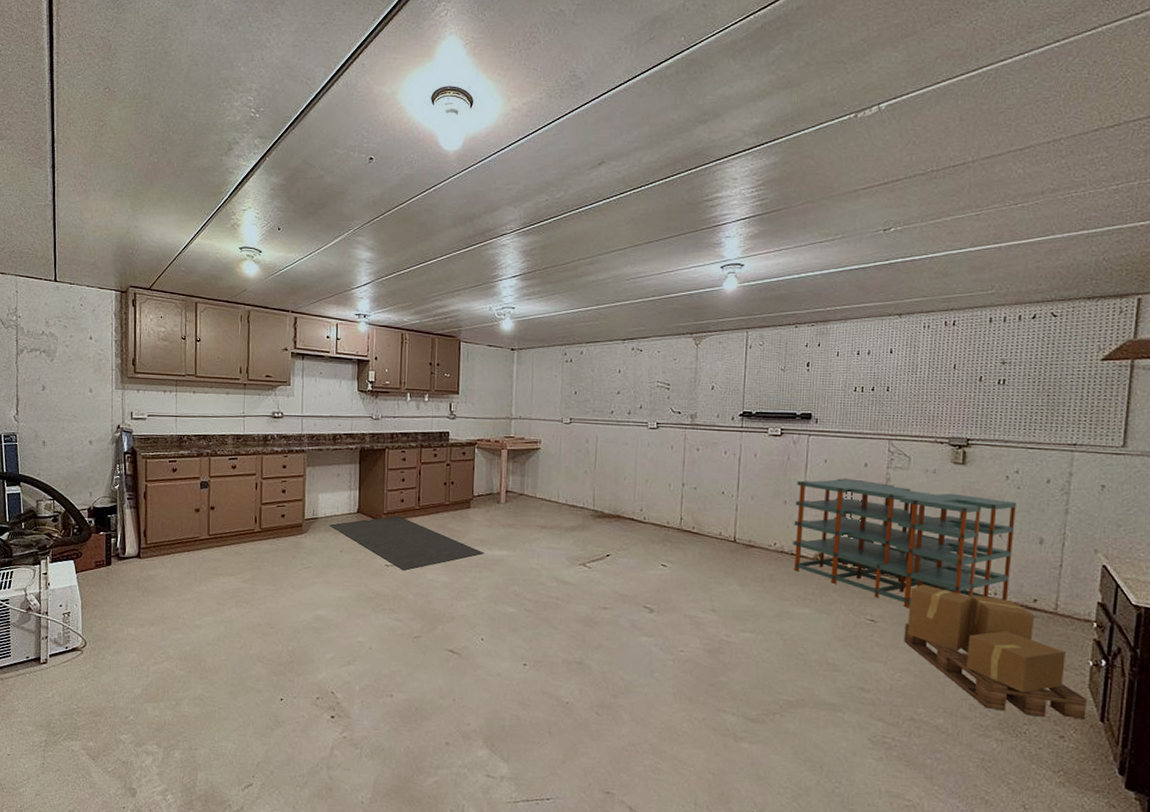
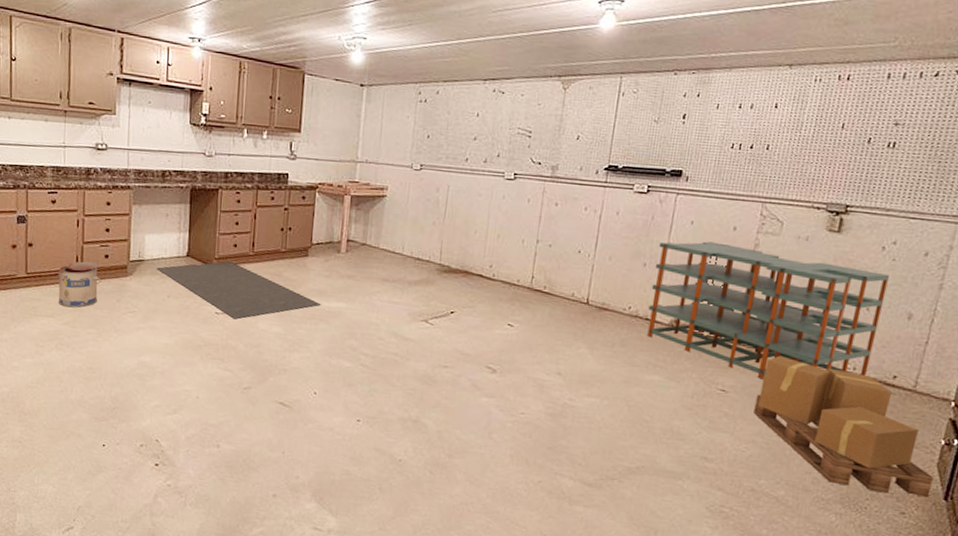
paint can: none [238,521,278,566] -> present [58,261,101,308]

